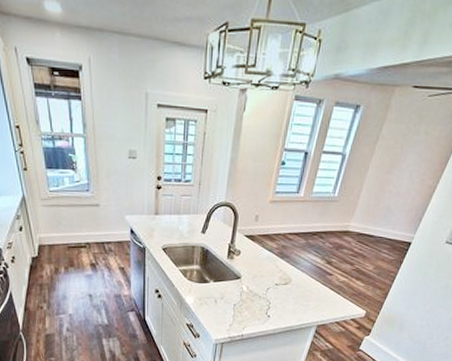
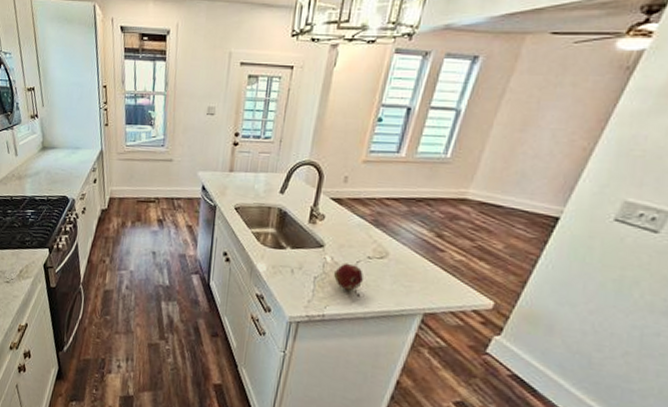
fruit: none [249,290,273,313] -> present [333,262,364,291]

